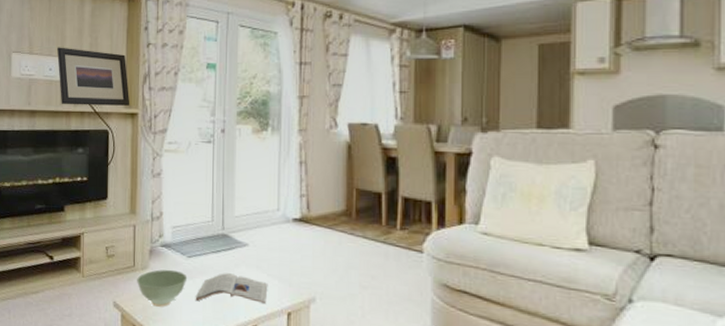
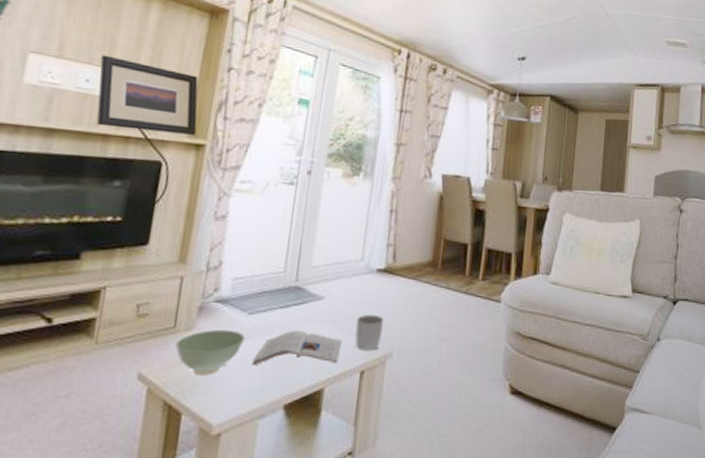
mug: none [279,260,305,295] -> present [355,314,385,351]

